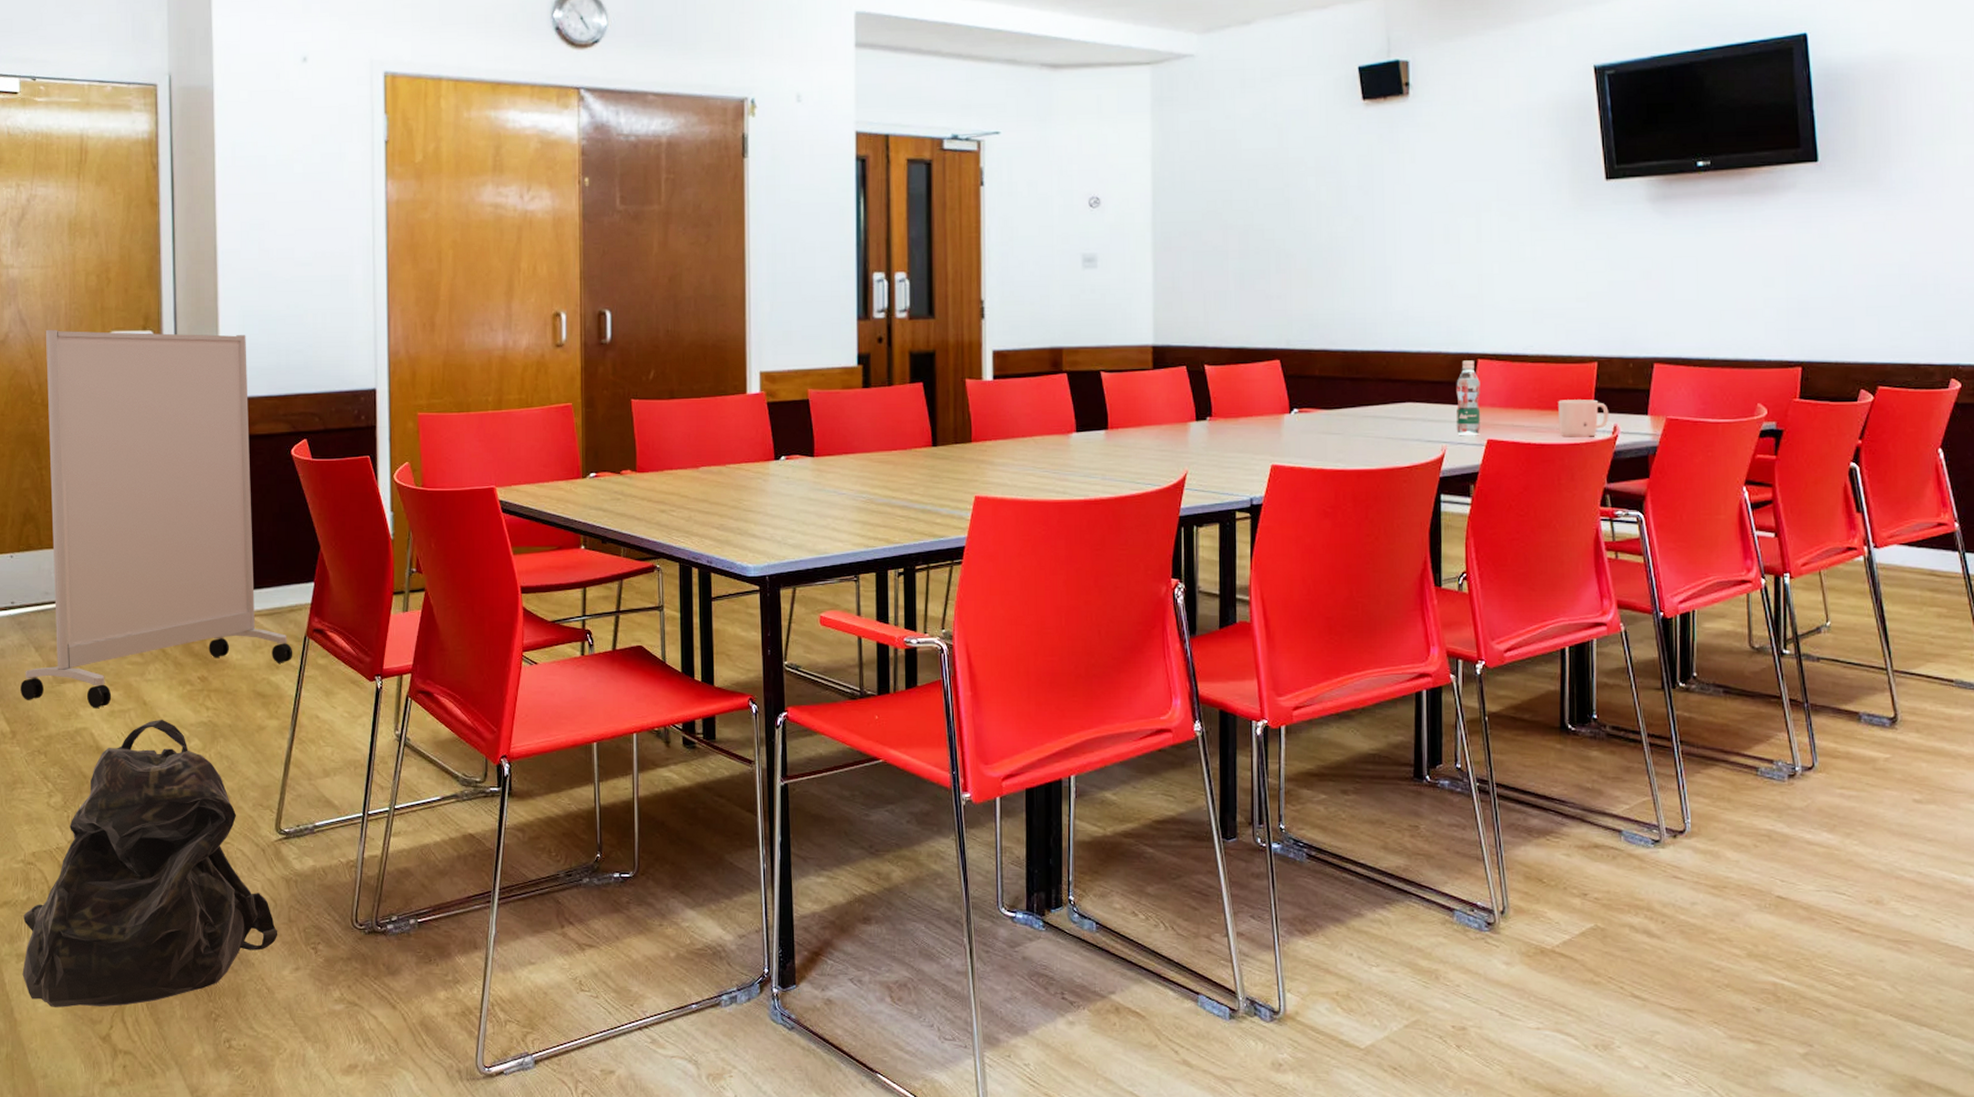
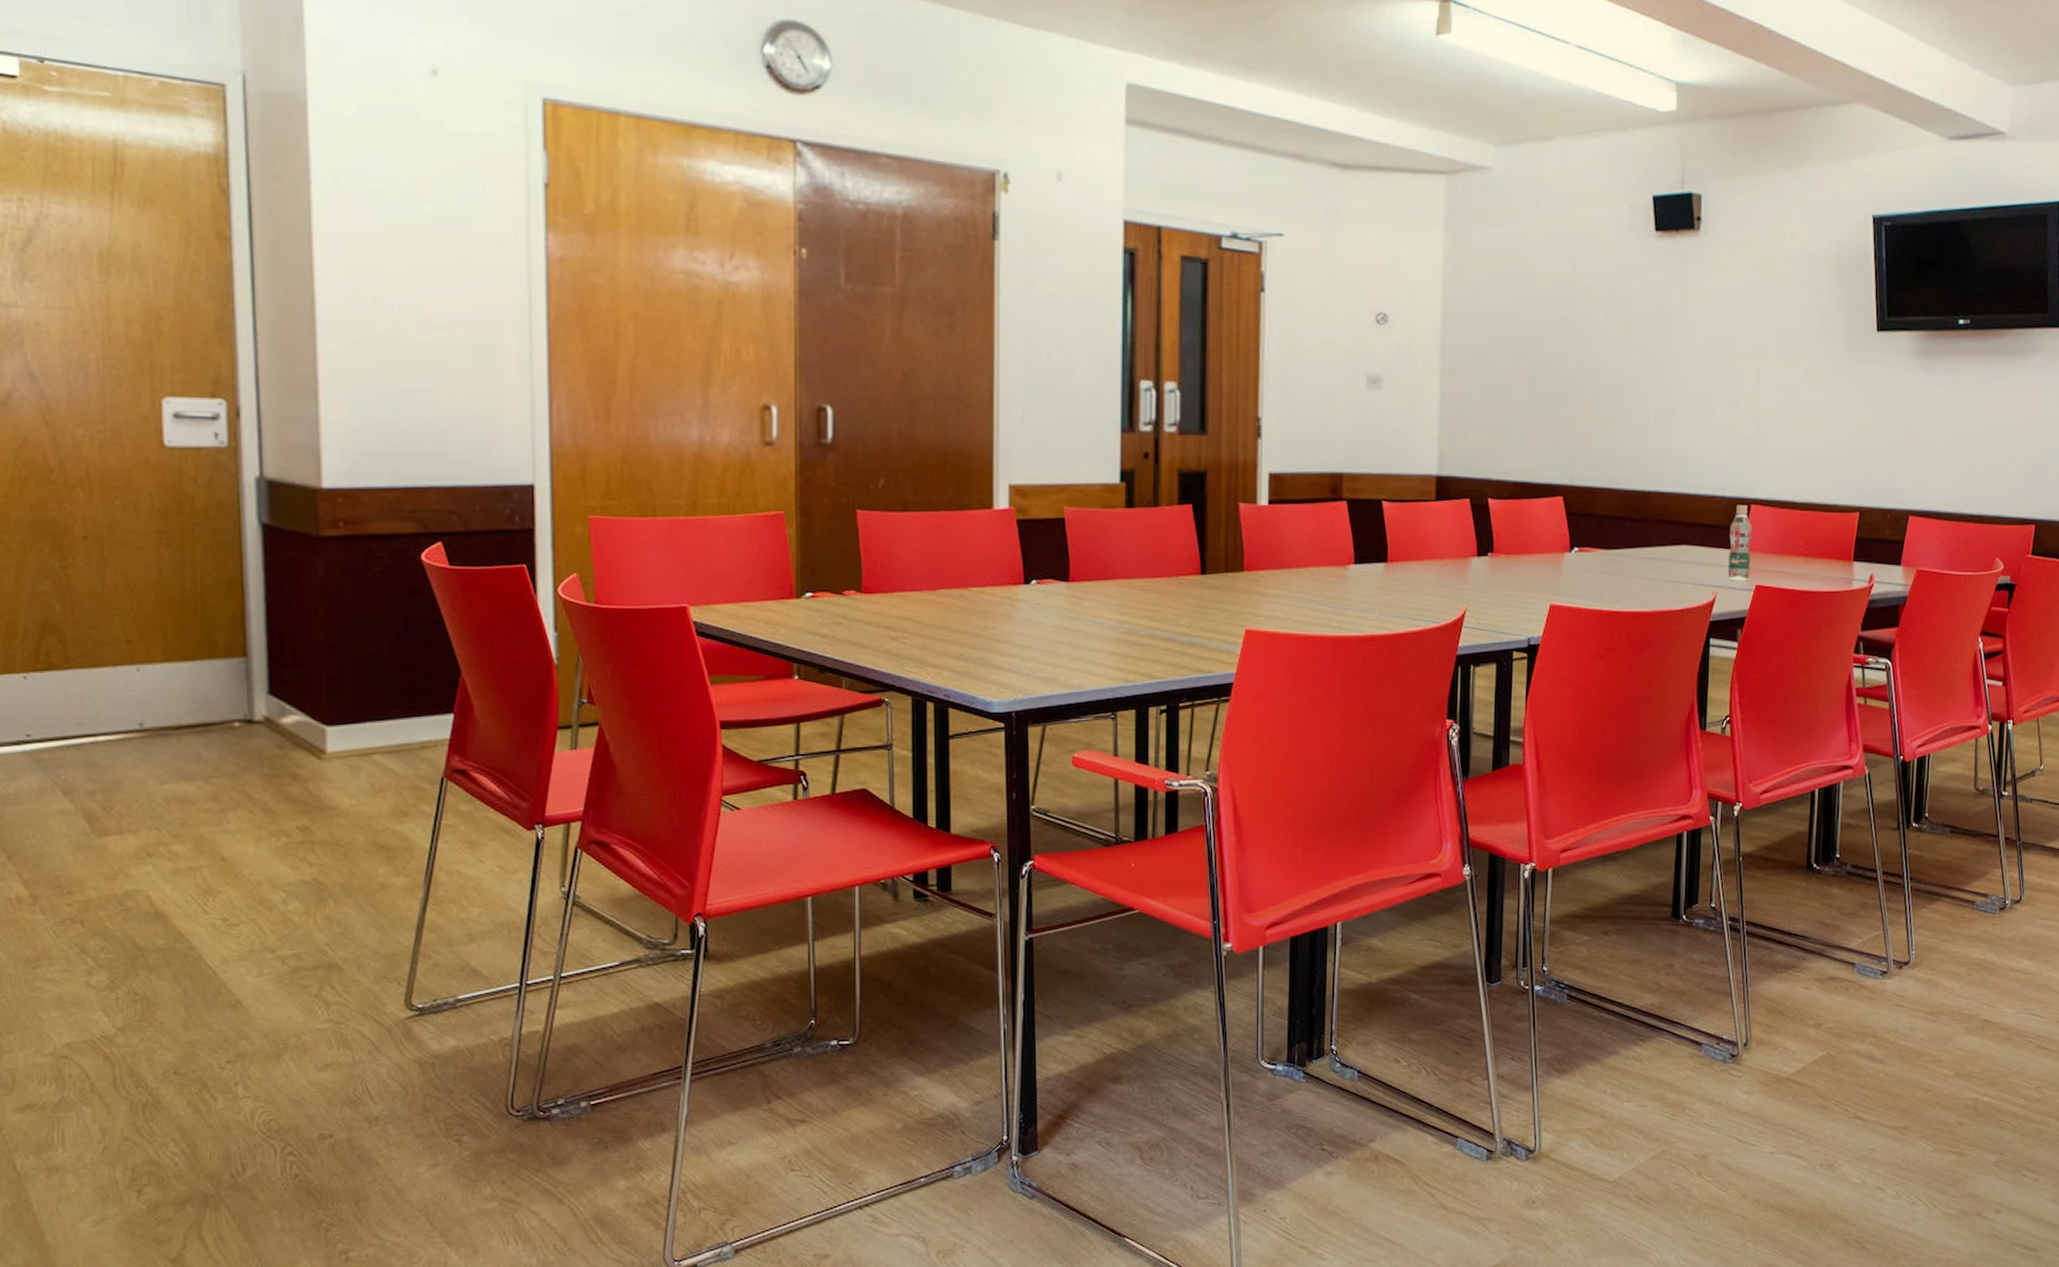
whiteboard: present [21,329,293,709] -> none [43,389,426,867]
backpack: present [22,719,278,1008] -> none [55,877,410,1228]
mug: present [1558,399,1609,437] -> none [1821,548,1867,586]

